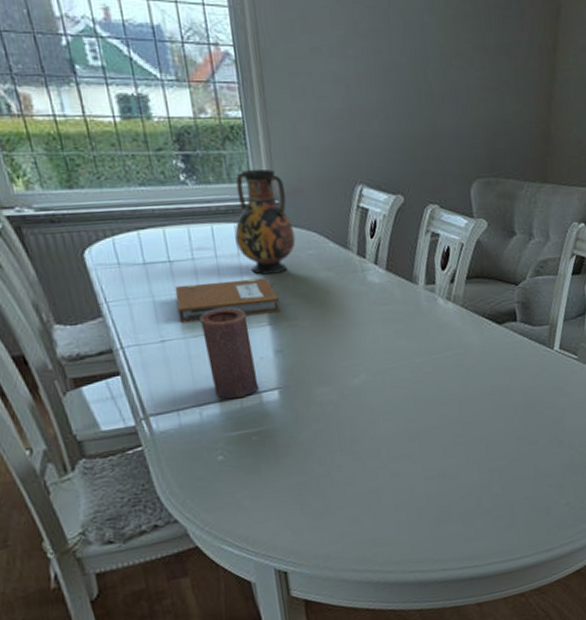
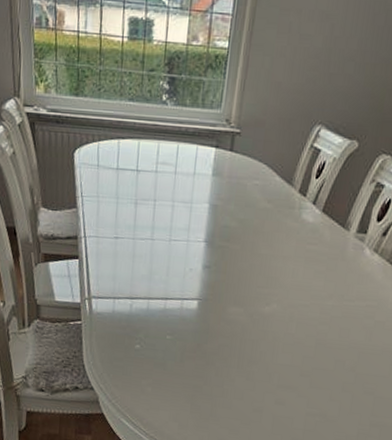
notebook: present [175,277,281,323] -> none [133,192,219,232]
candle: present [199,307,259,399] -> none [146,218,188,301]
vase: present [234,168,296,275] -> none [194,97,249,197]

